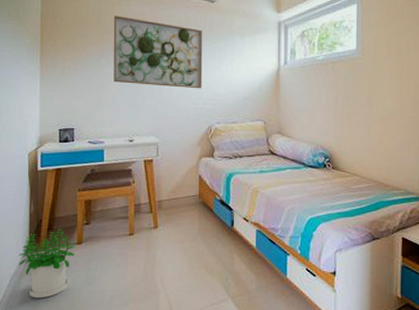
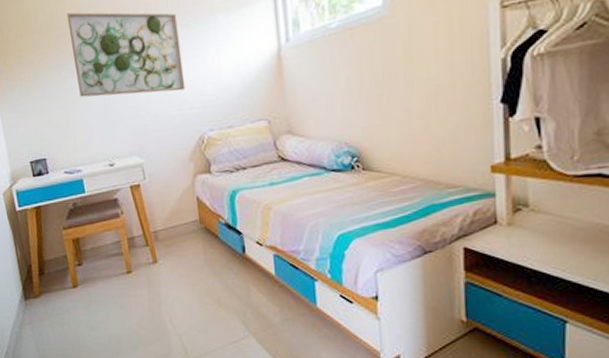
potted plant: present [18,228,75,299] -> none [14,272,72,348]

